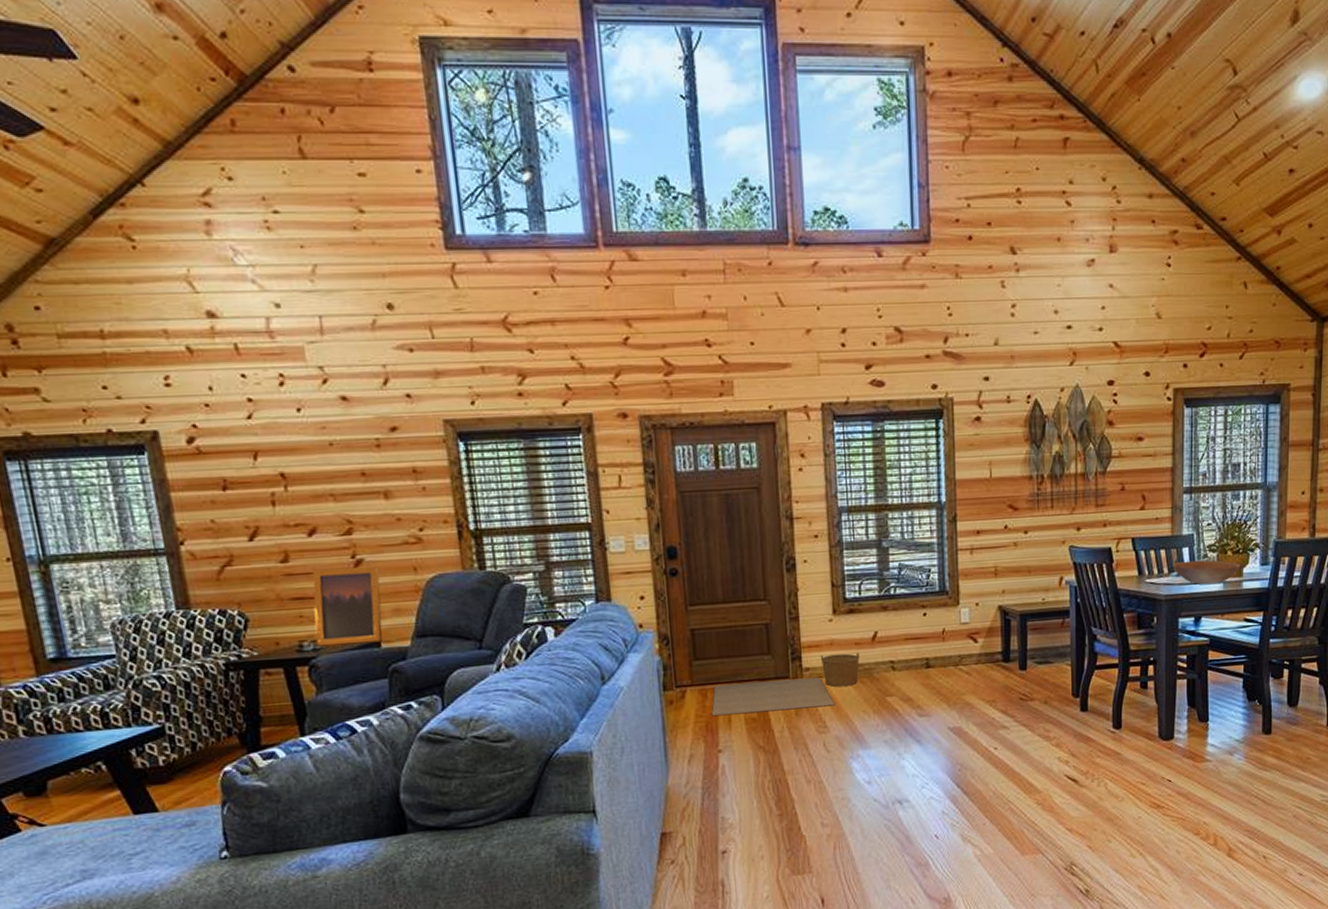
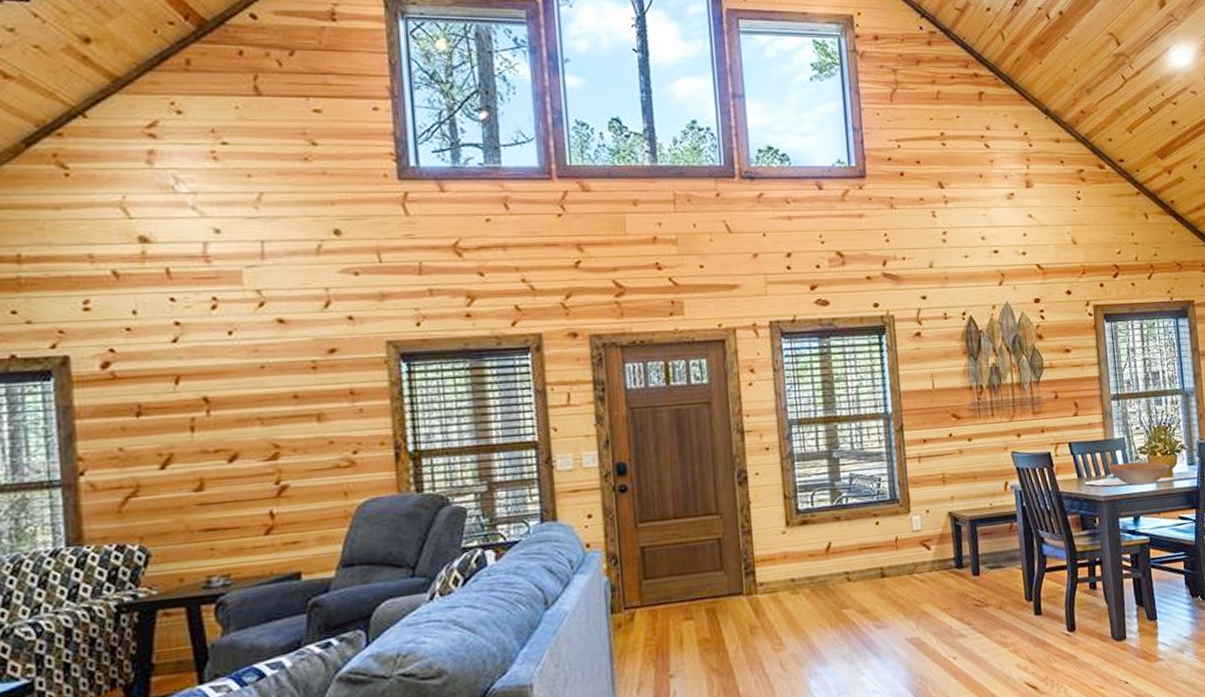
picture frame: present [312,565,383,647] -> none [227,491,306,582]
doormat: present [712,677,836,716] -> none [662,591,791,638]
basket: present [820,652,860,687] -> none [774,564,814,602]

